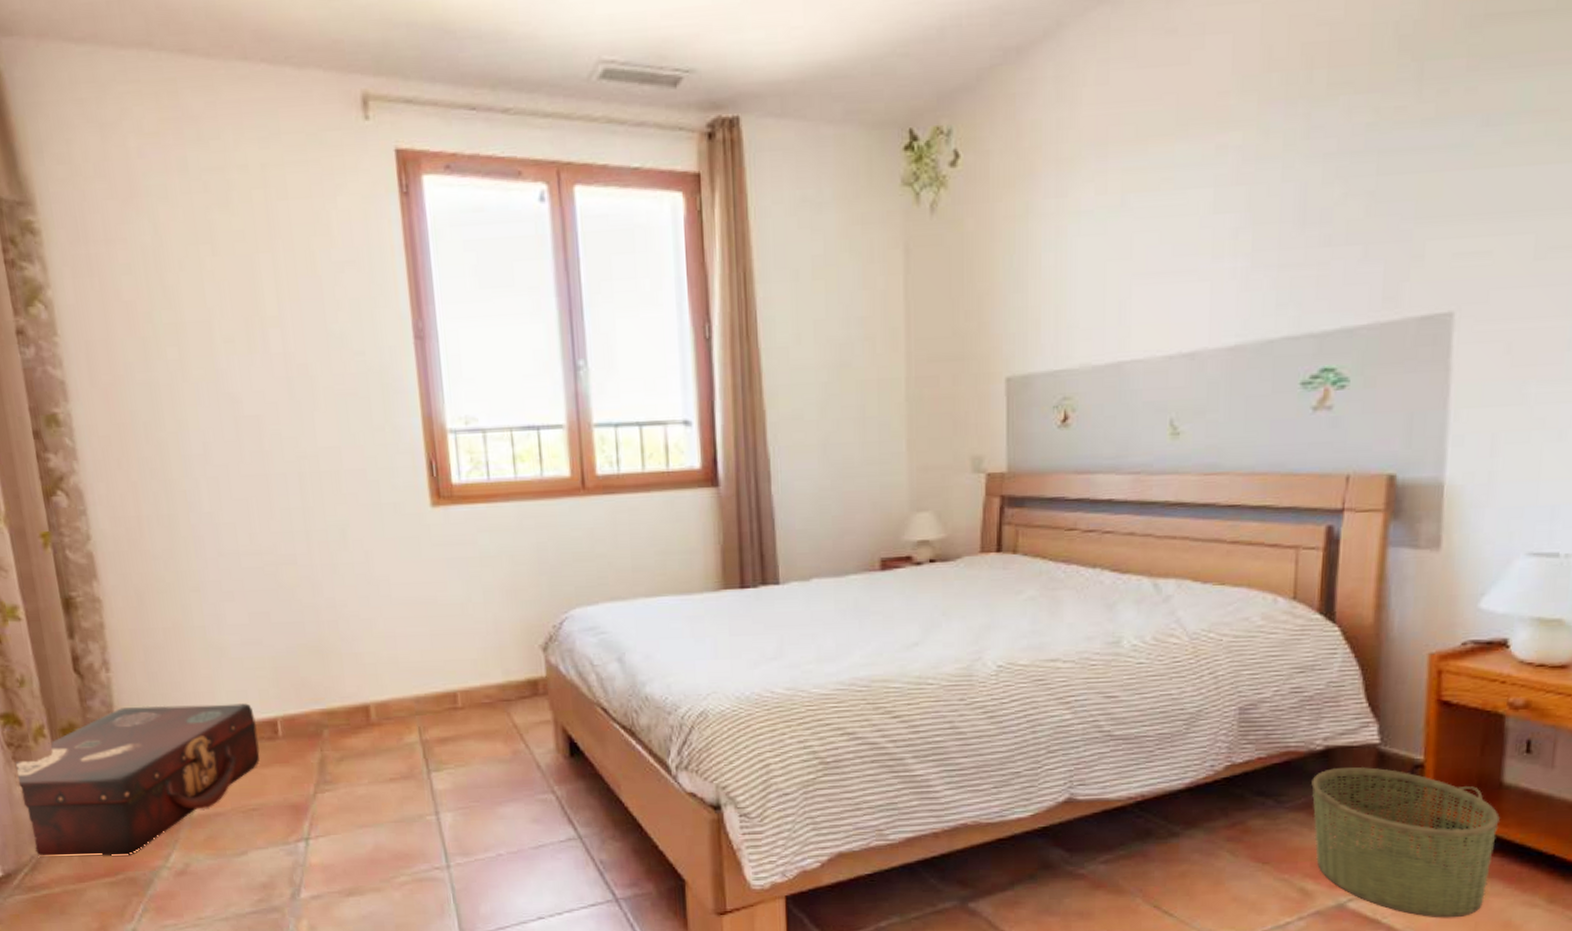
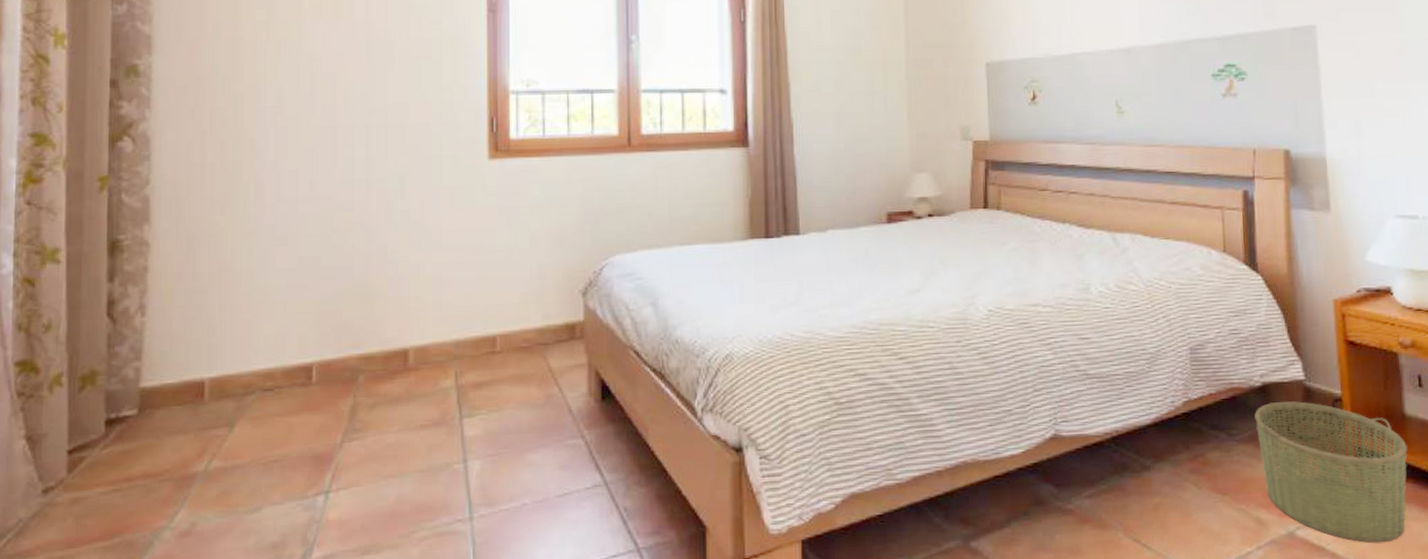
suitcase: present [15,703,260,856] -> none [22,348,292,519]

